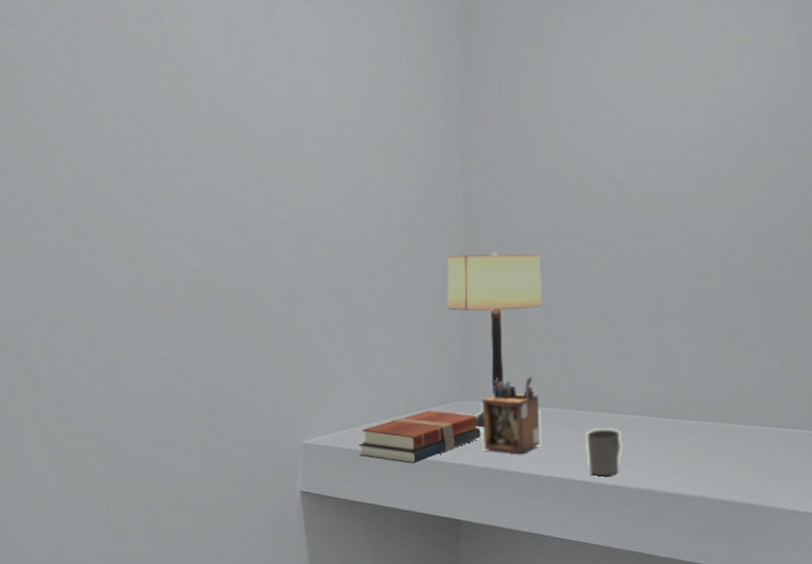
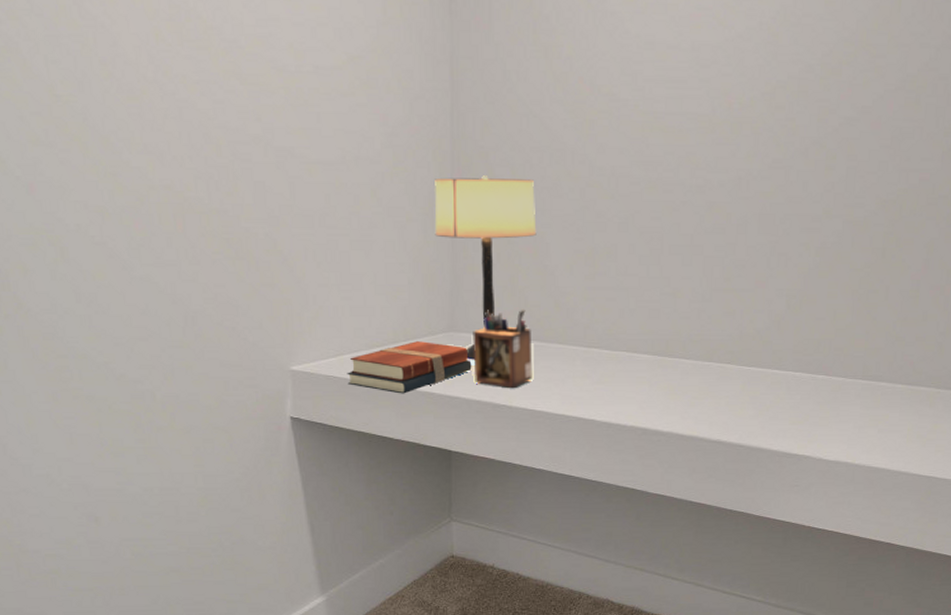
mug: present [587,429,621,477] -> none [581,366,616,413]

